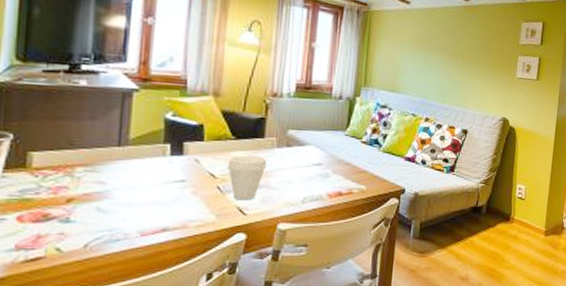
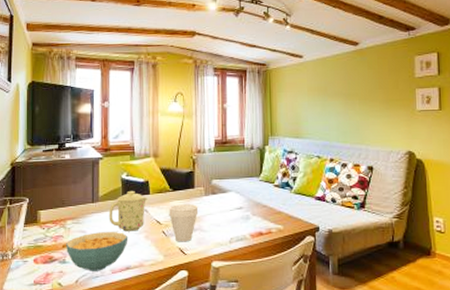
cereal bowl: none [72,184,169,233] -> present [66,232,128,271]
mug: none [141,134,200,185] -> present [109,190,148,232]

